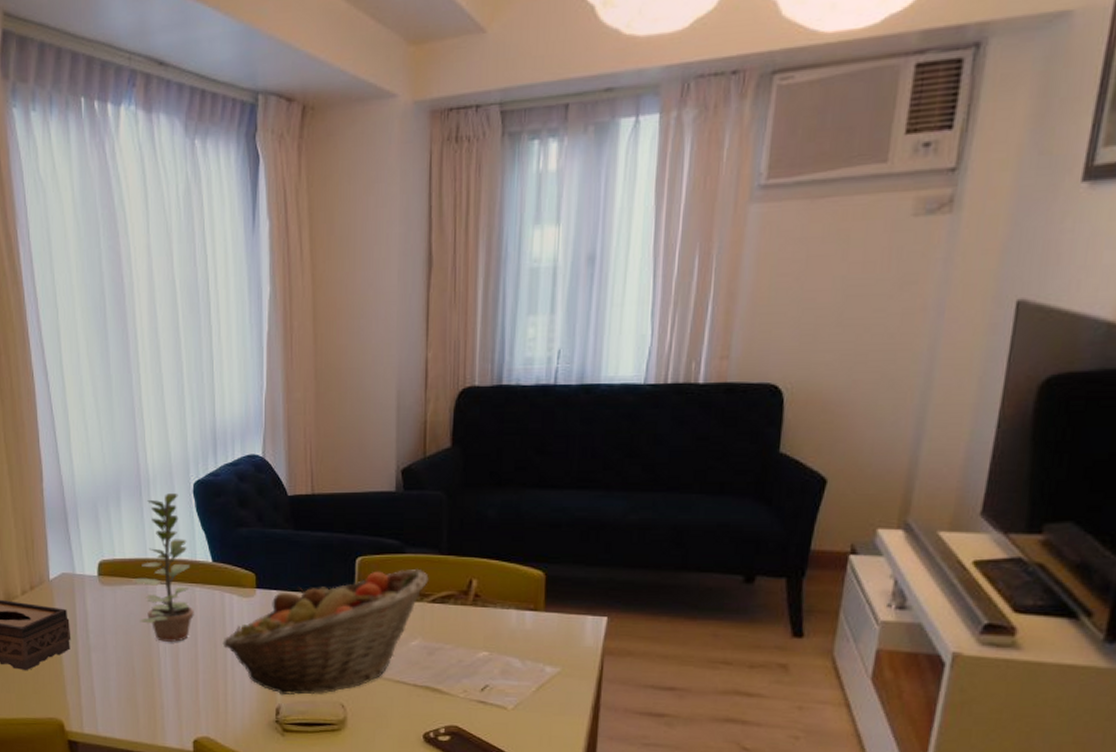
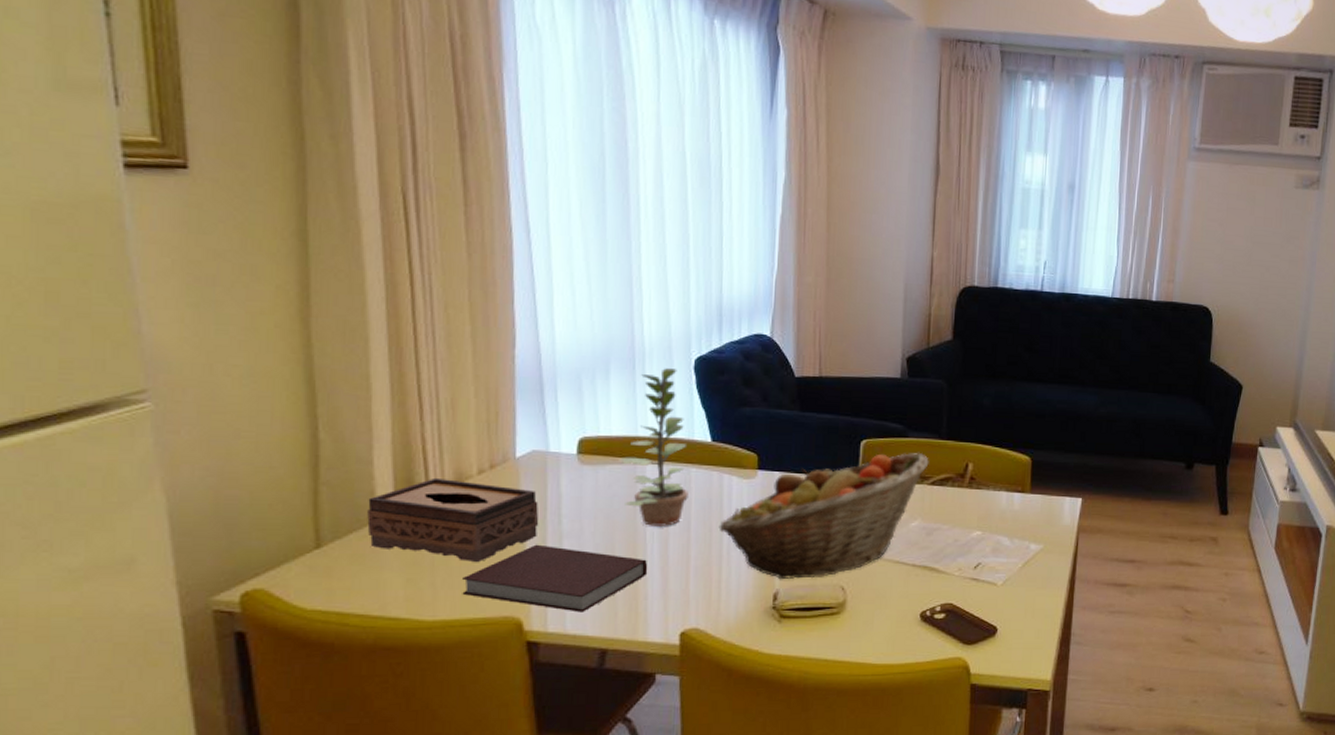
notebook: none [16,656,163,718] -> present [462,544,648,612]

